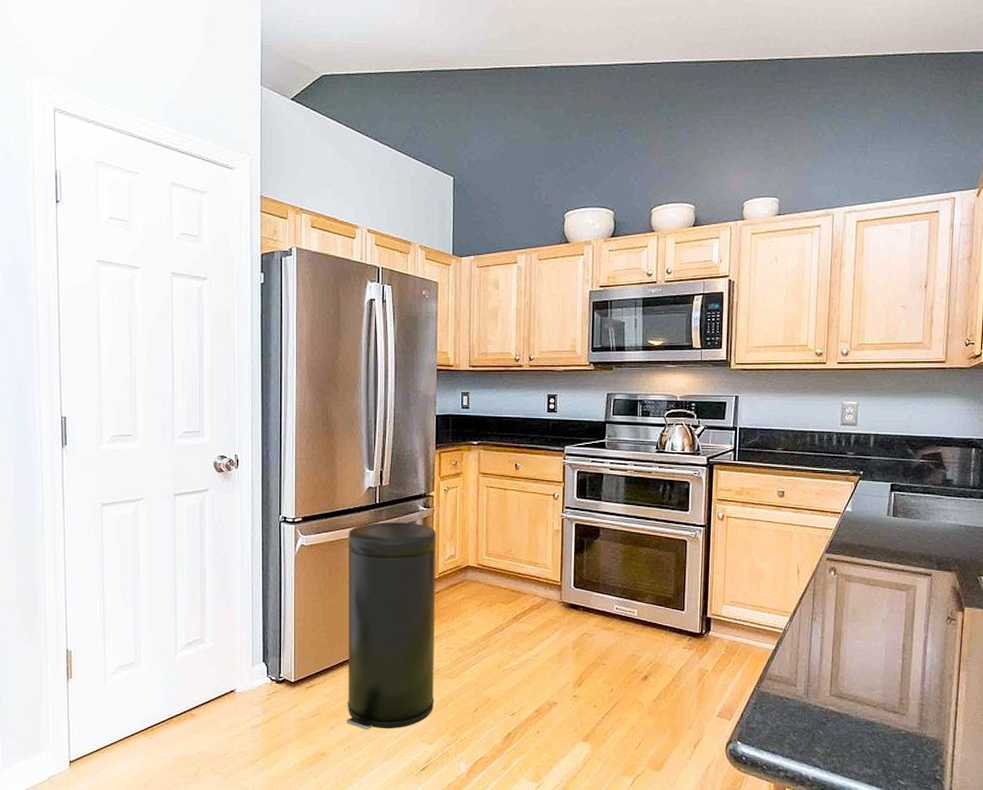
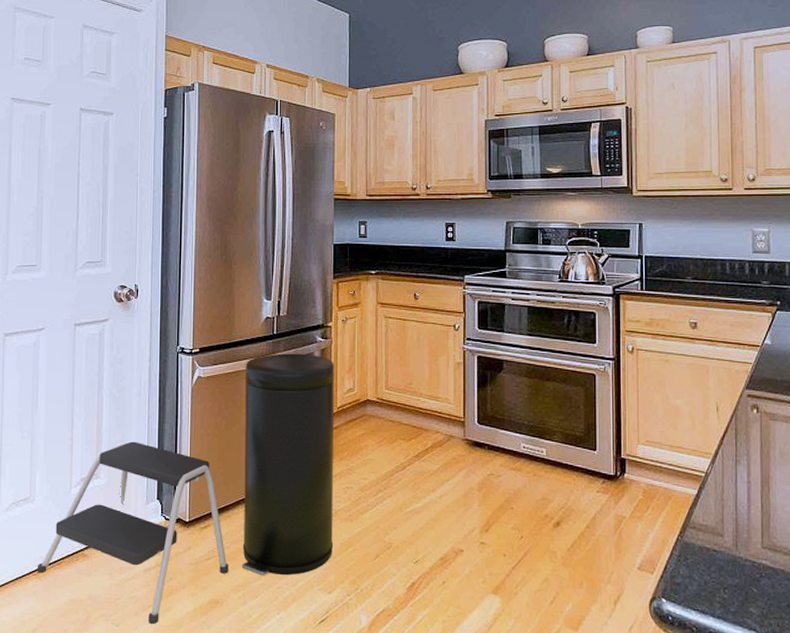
step stool: none [145,607,334,776] -> present [37,441,229,625]

